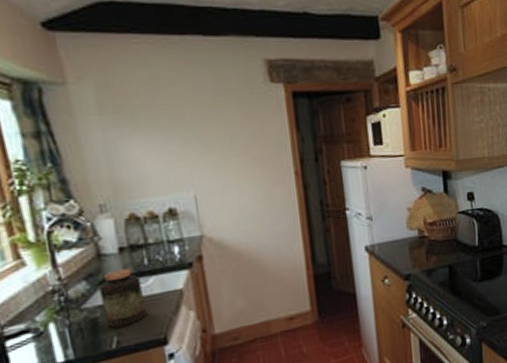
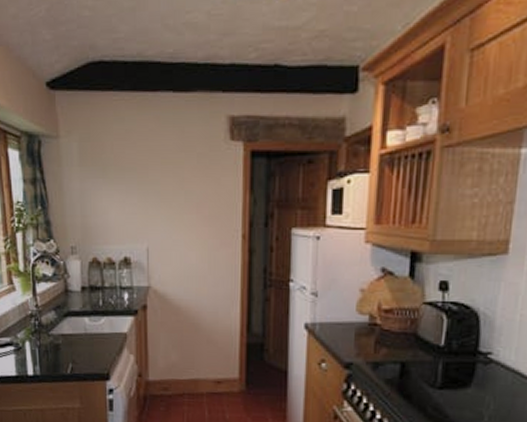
jar: present [99,268,147,328] -> none [64,306,97,356]

